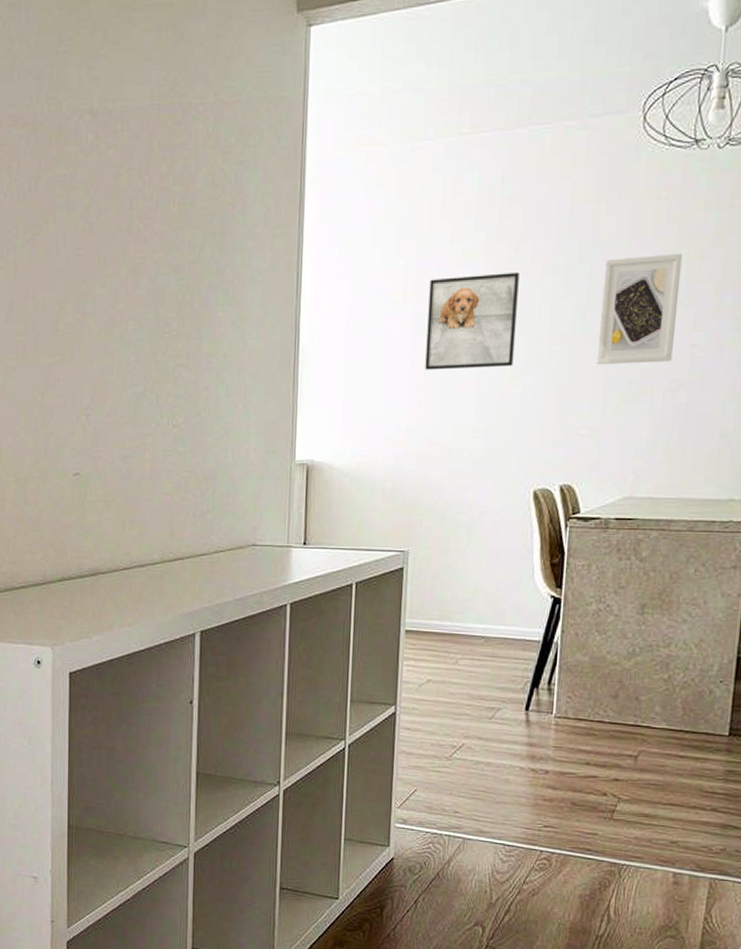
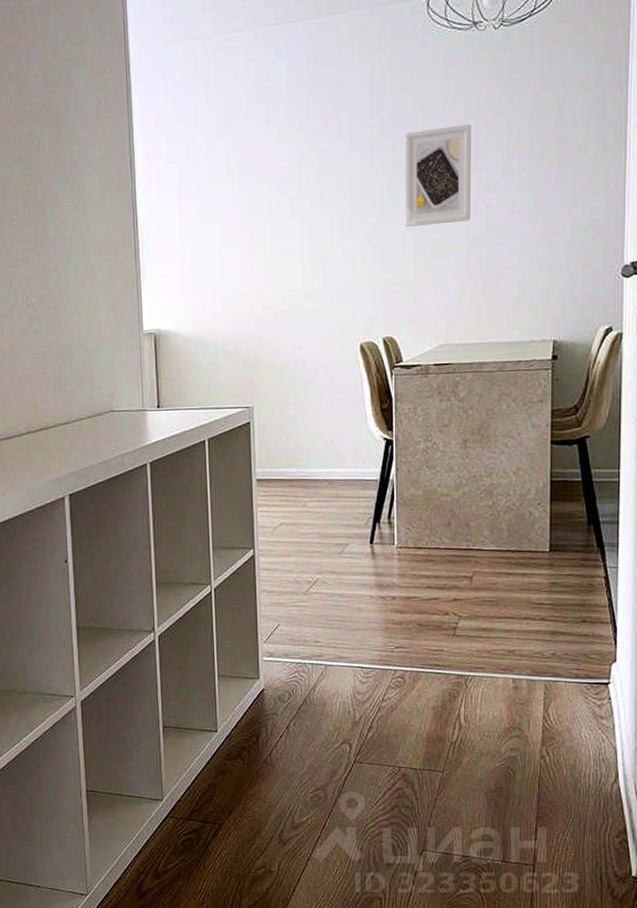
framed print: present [425,272,520,370] -> none [251,148,332,241]

